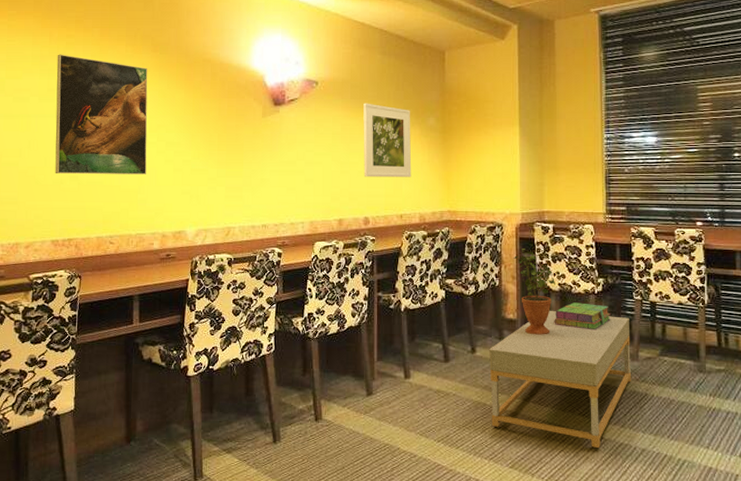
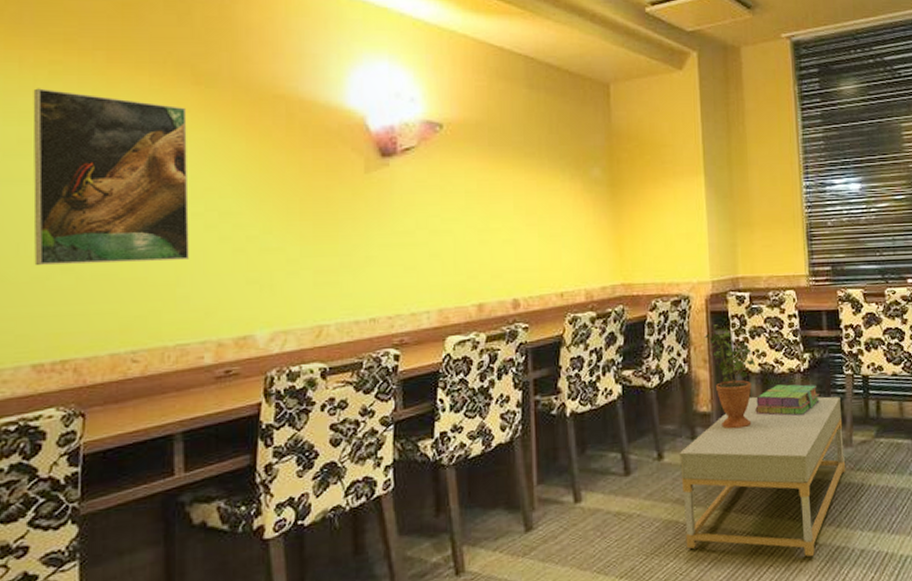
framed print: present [363,103,412,178] -> none [506,151,573,247]

